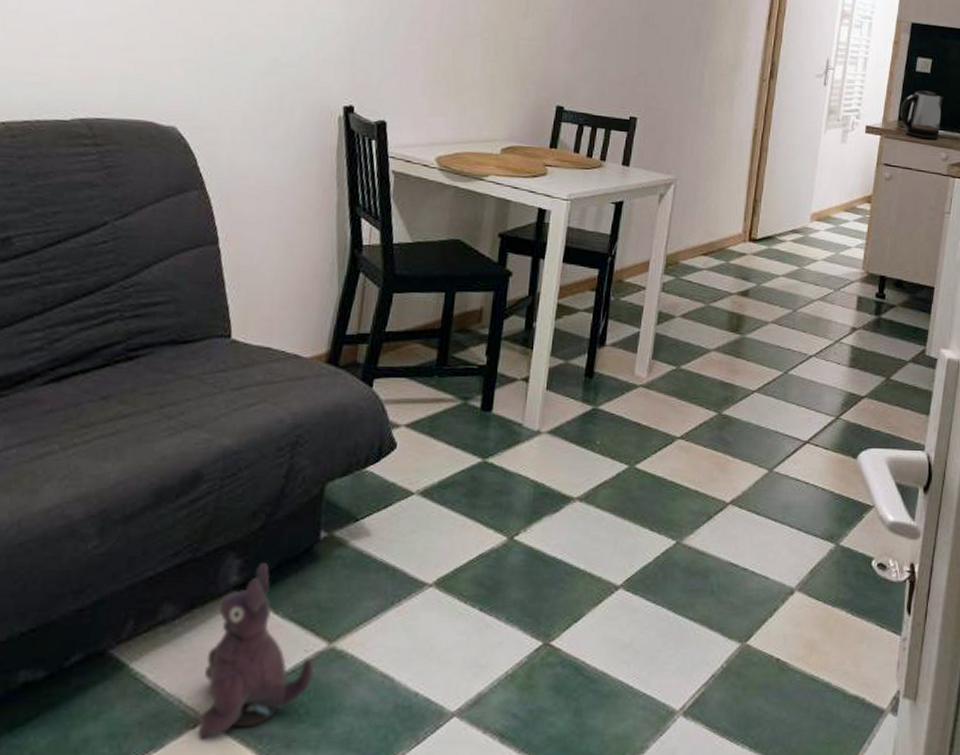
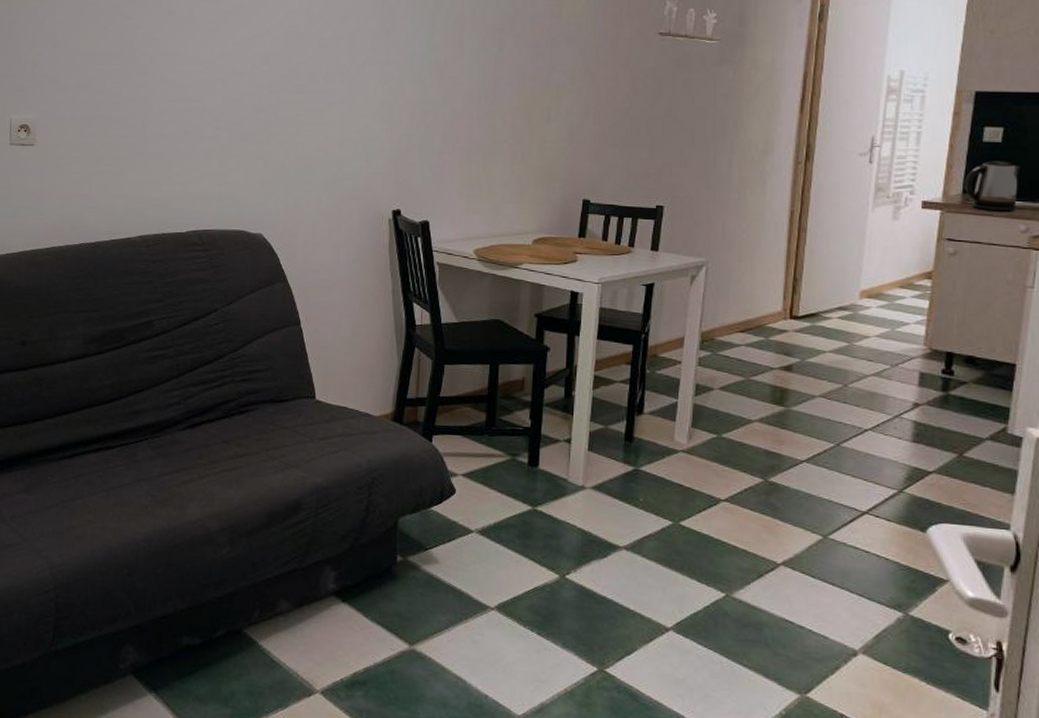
plush toy: present [198,563,314,738] -> none [313,576,399,706]

